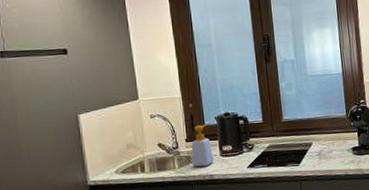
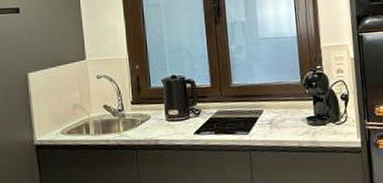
soap bottle: present [191,125,214,167] -> none [136,87,159,131]

